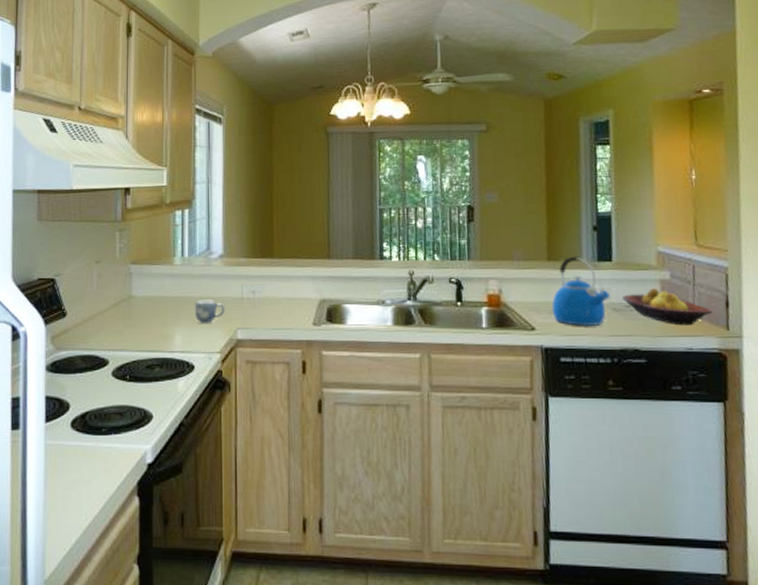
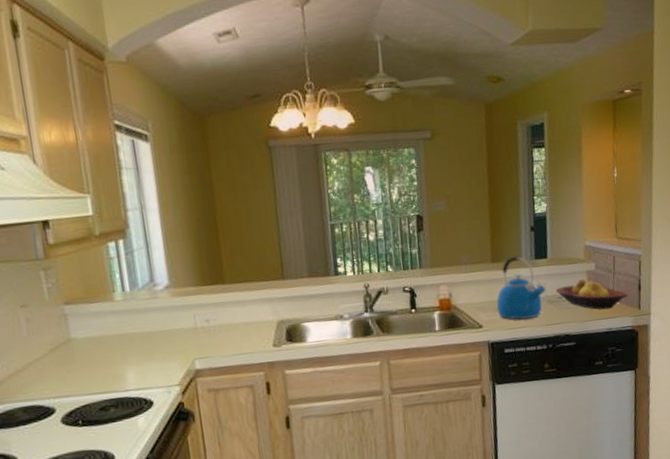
mug: present [194,300,225,323] -> none [144,333,179,358]

